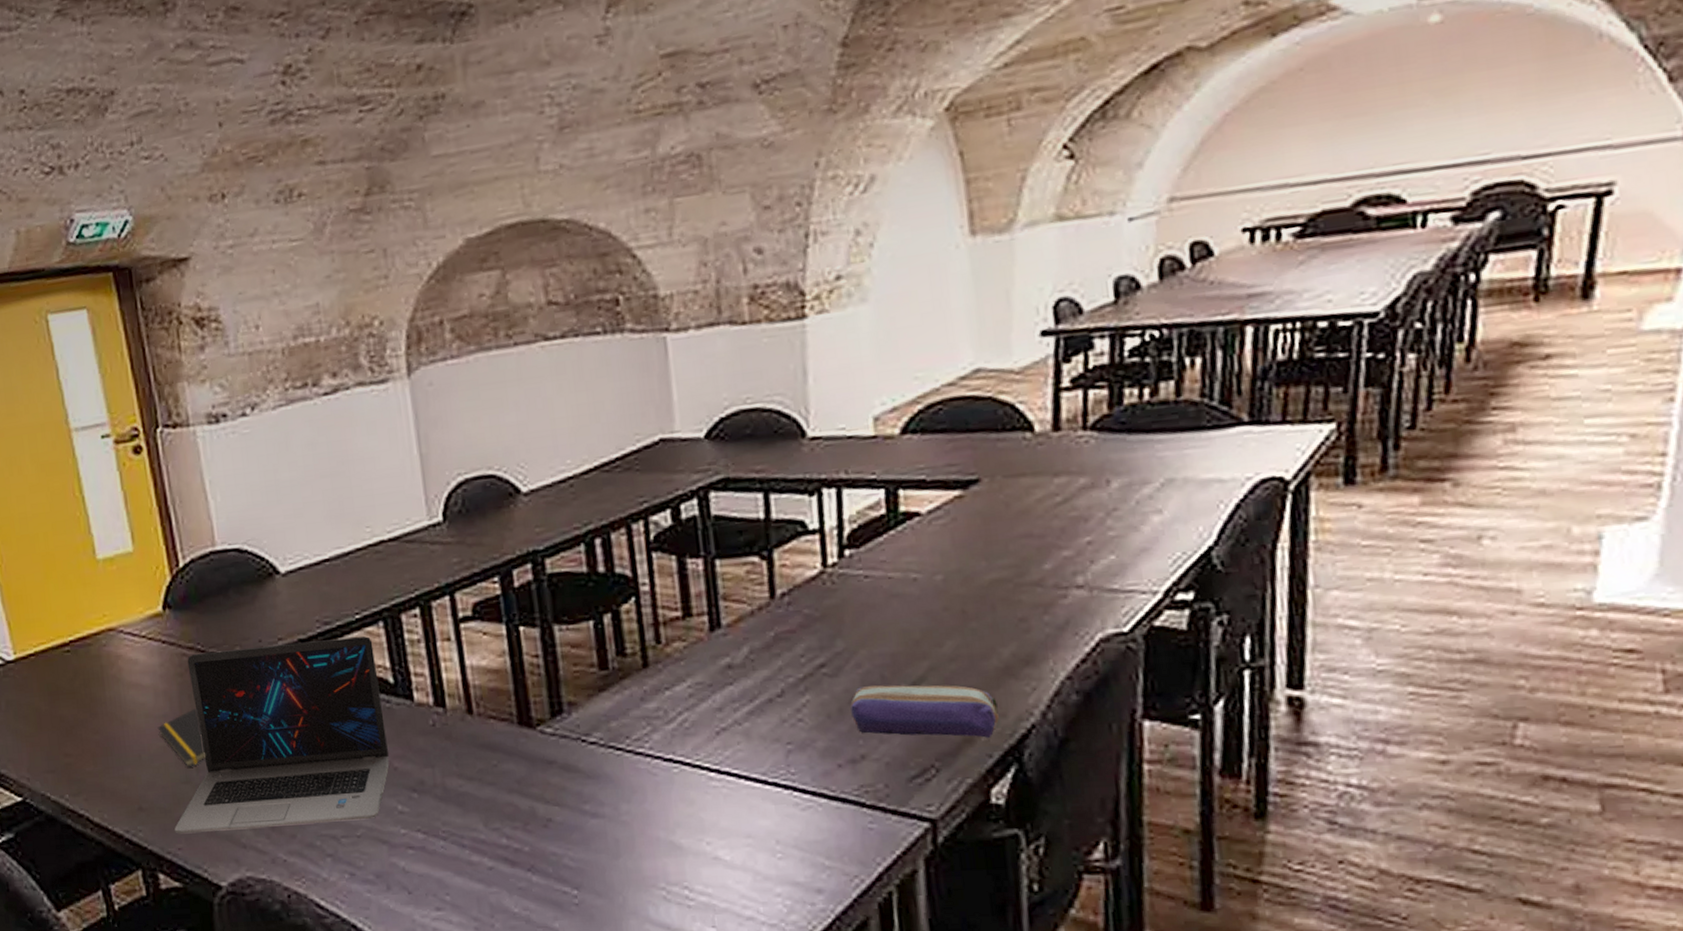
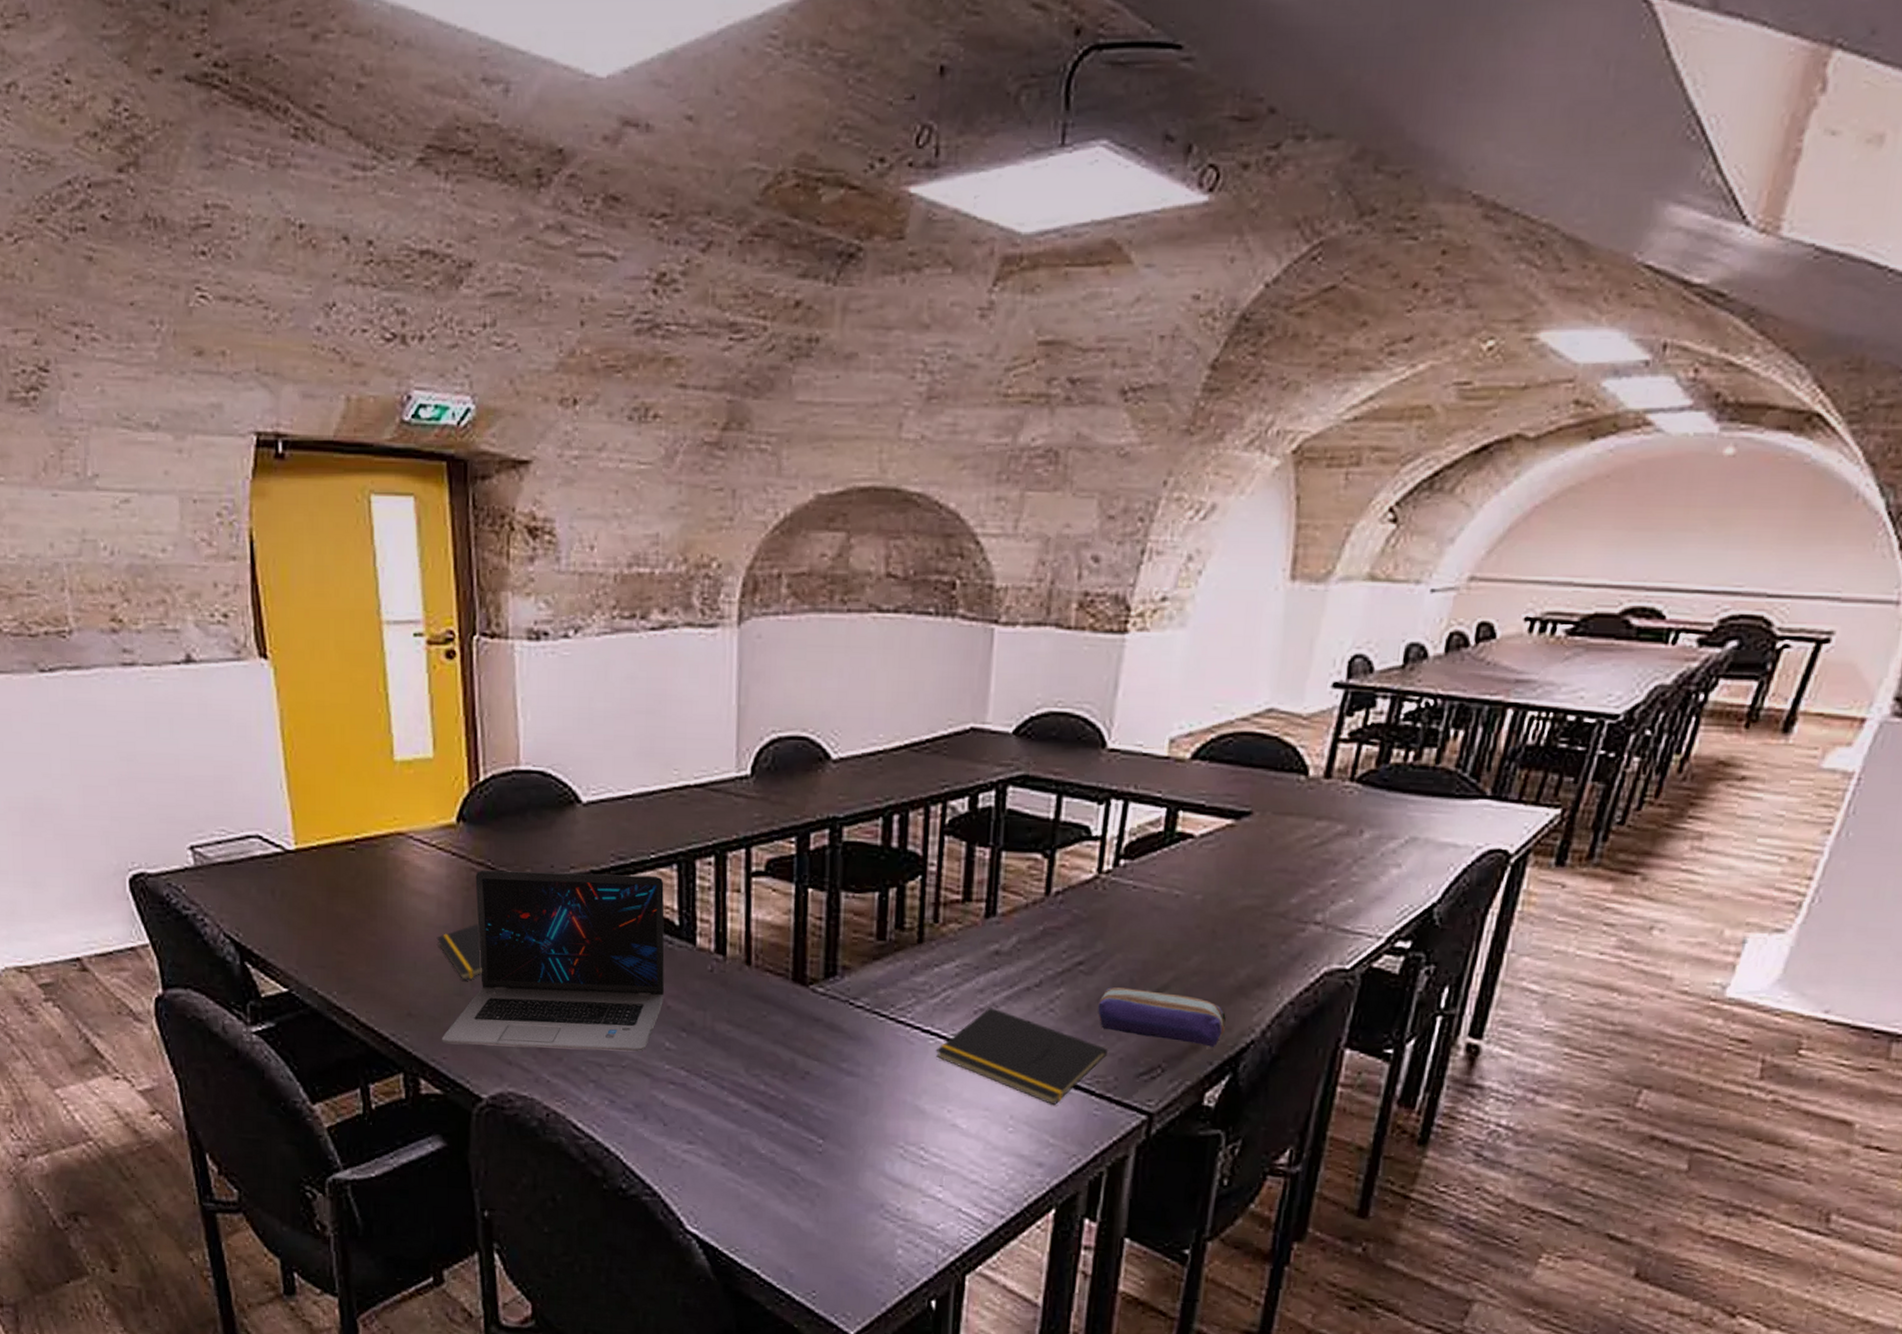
notepad: none [681,726,872,824] -> present [935,1008,1109,1106]

